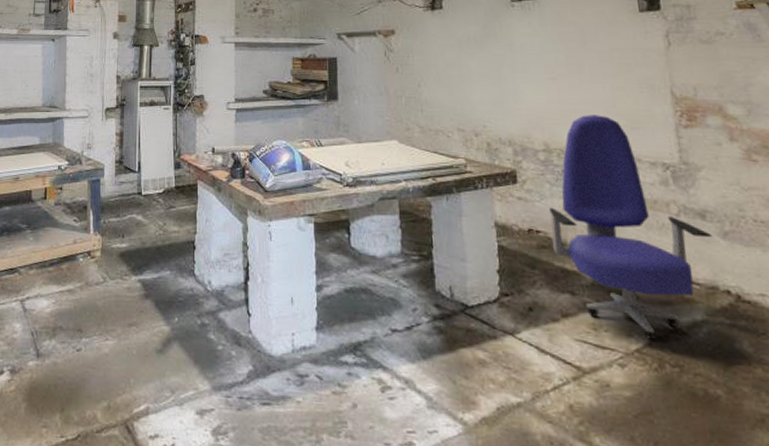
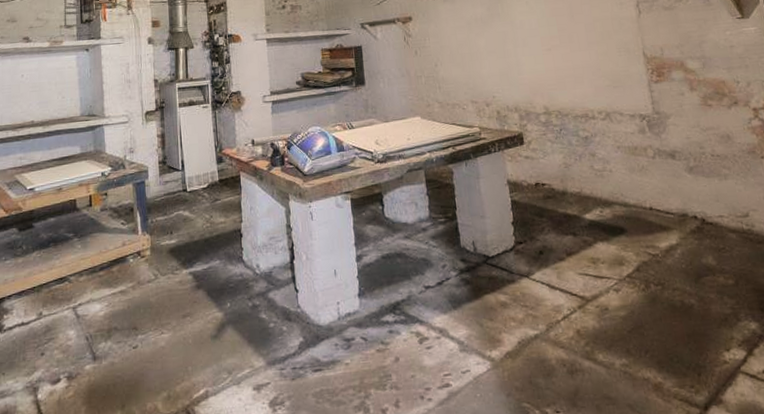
office chair: present [550,115,713,340] -> none [552,78,681,265]

